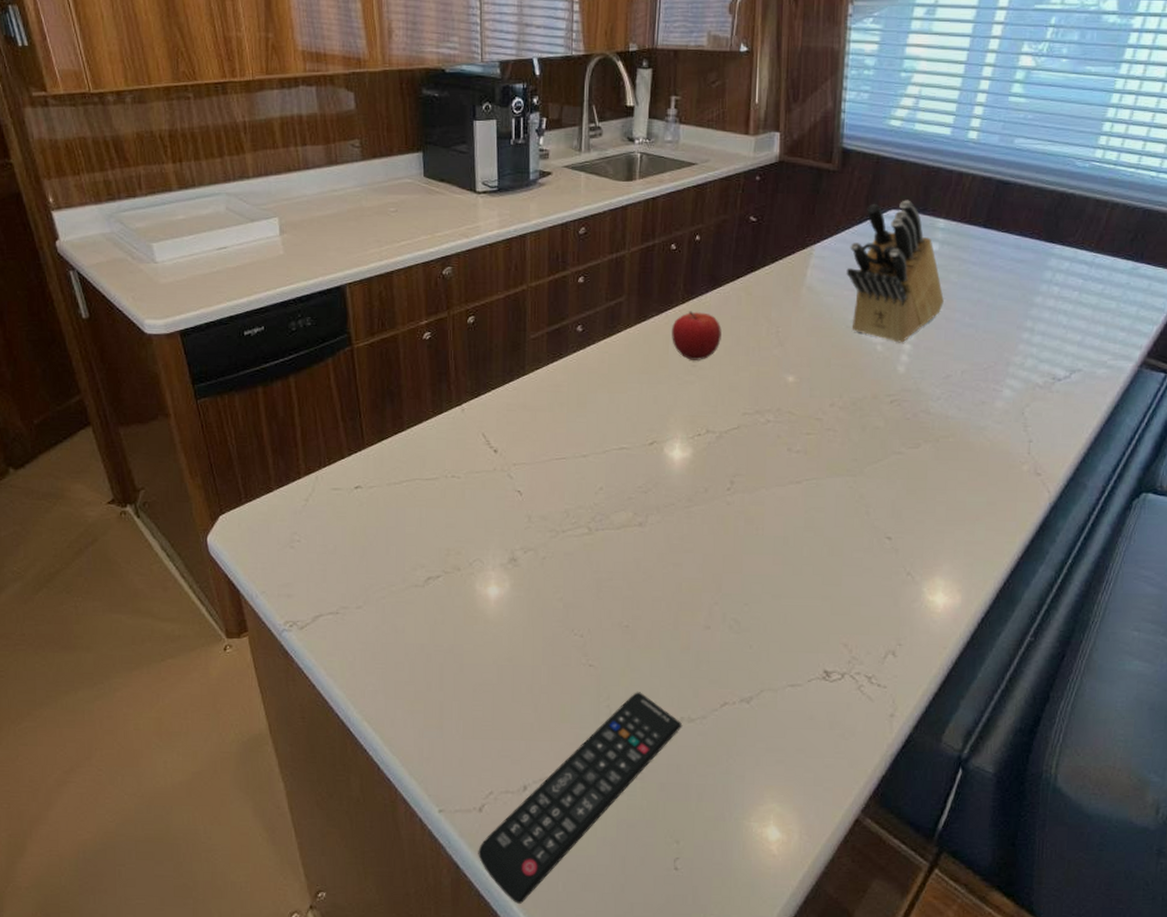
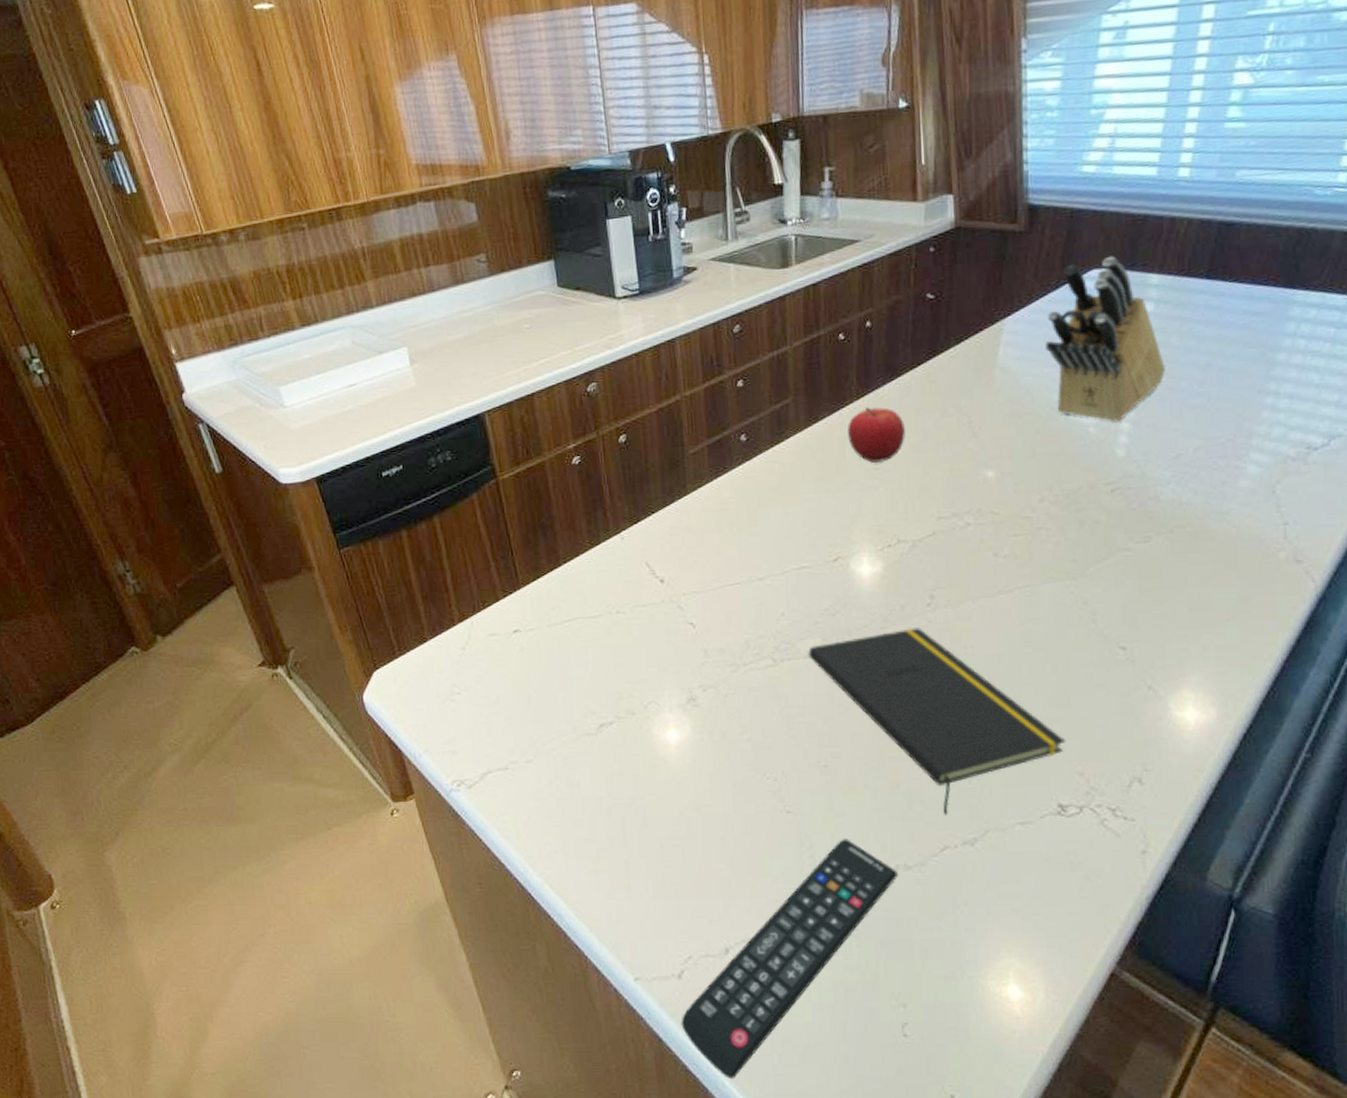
notepad: none [620,508,835,675] -> present [808,628,1066,815]

